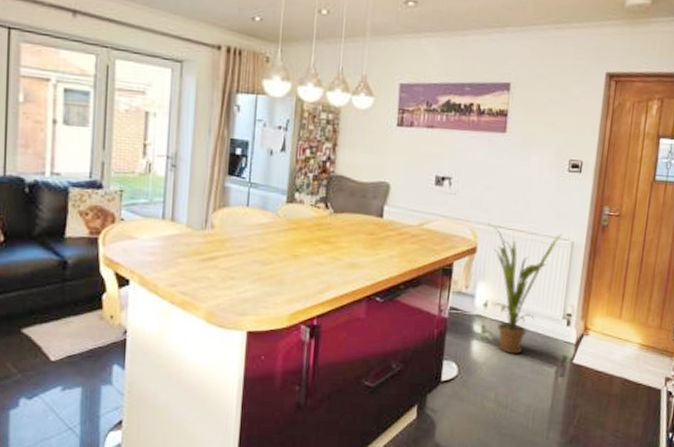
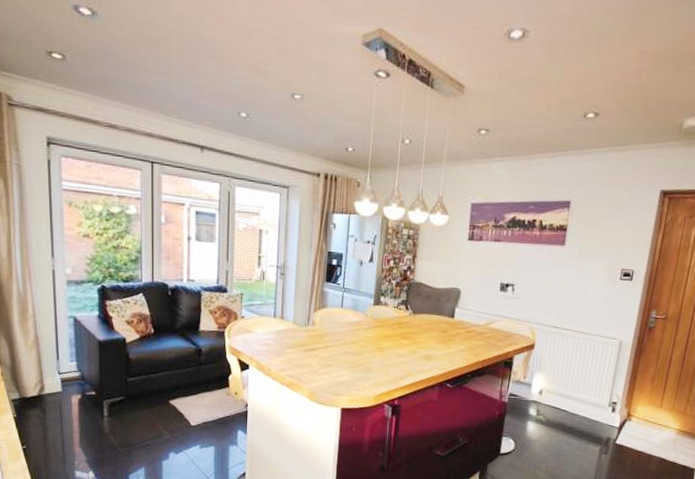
house plant: present [488,223,562,354] -> none [545,324,612,434]

